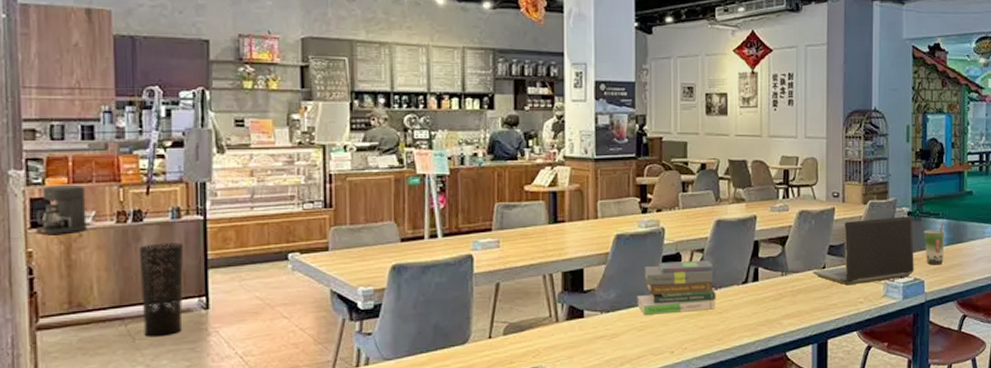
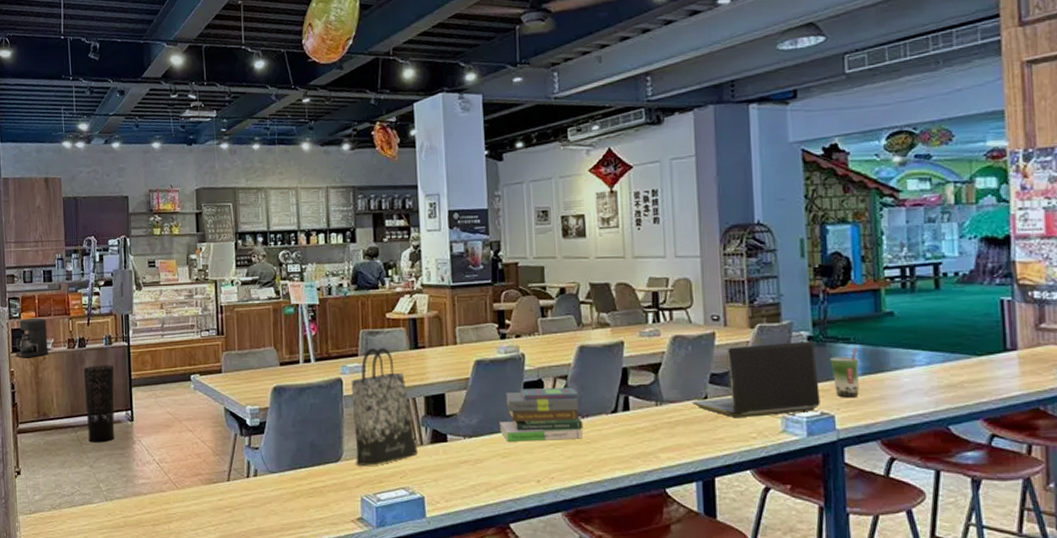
shopping bag: none [483,222,553,347] -> present [351,348,418,465]

